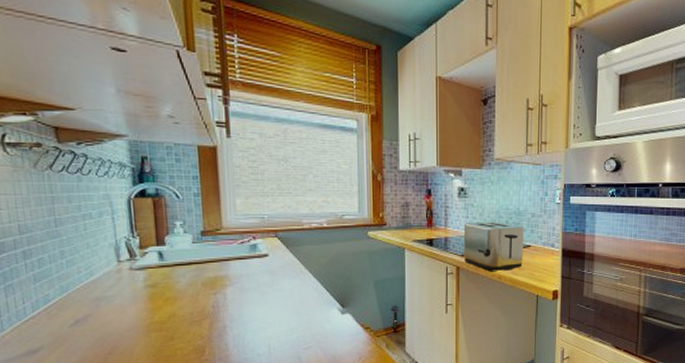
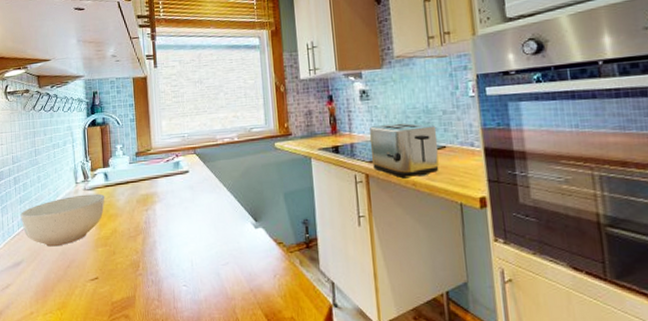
bowl: none [35,274,160,332] -> present [20,193,105,247]

